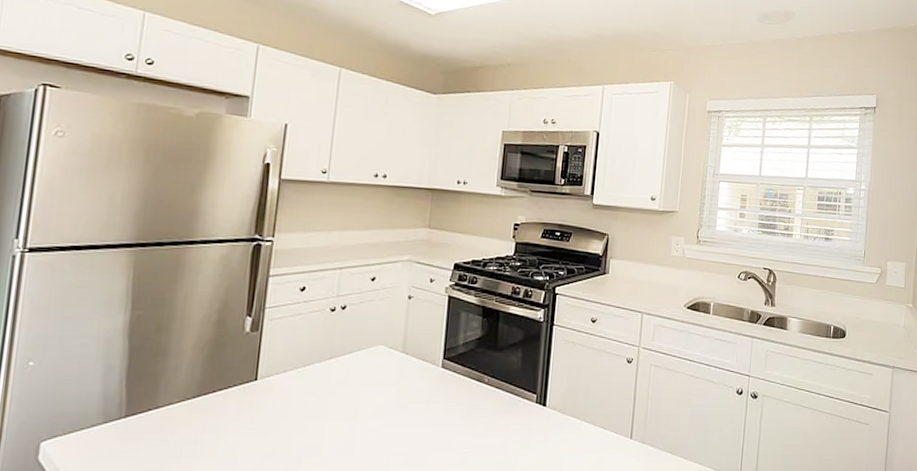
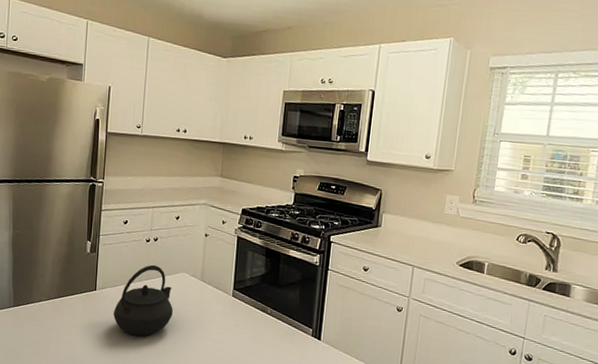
kettle: none [280,339,365,433] -> present [113,264,173,337]

